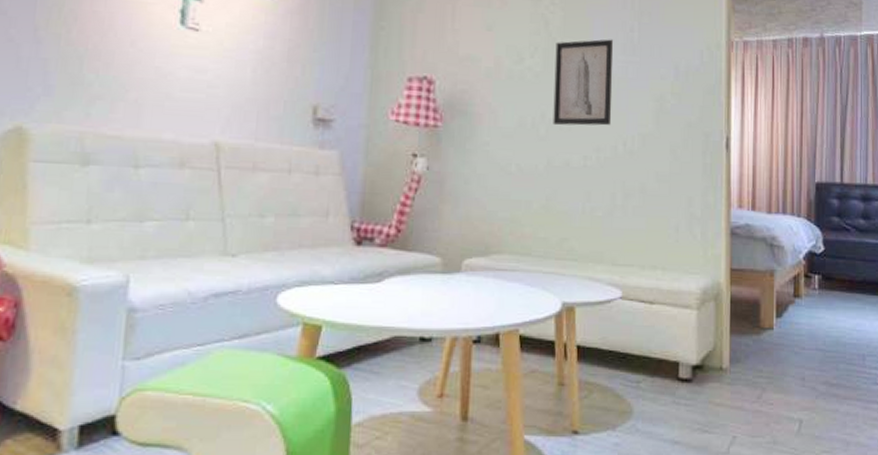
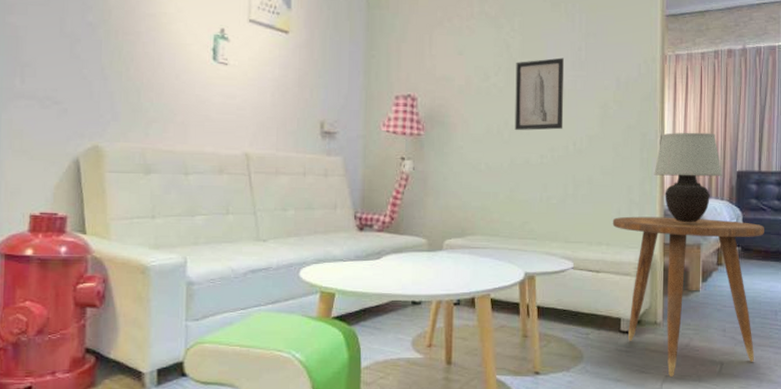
side table: none [669,234,848,439] -> present [612,216,764,378]
table lamp: none [718,133,799,245] -> present [654,132,723,223]

